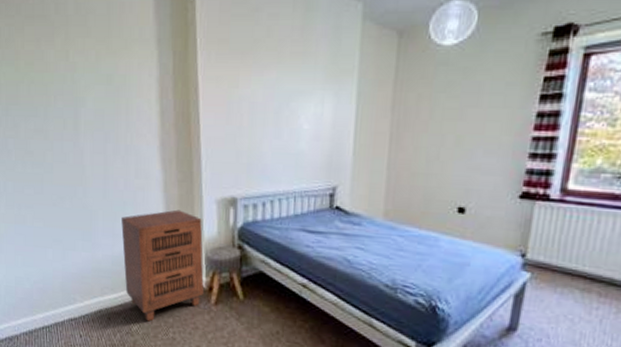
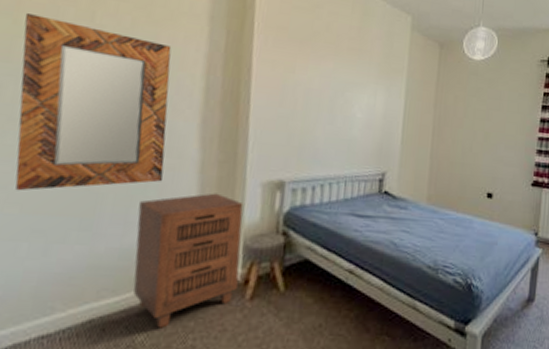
home mirror: none [22,61,137,209] -> present [15,13,172,191]

